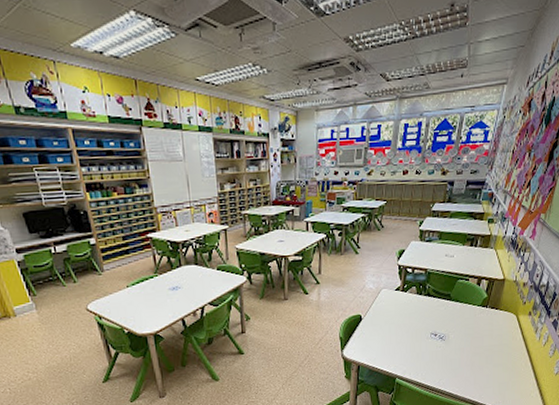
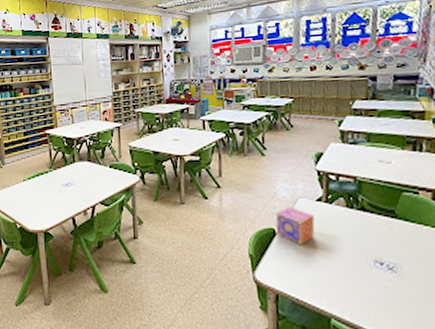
alphabet block: none [362,296,392,326] -> present [275,207,315,244]

